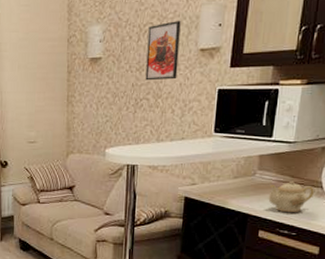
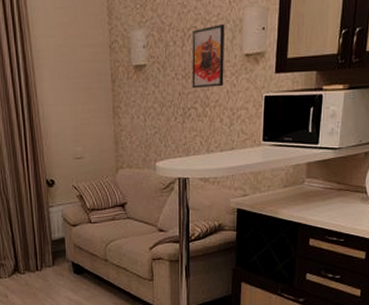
teapot: present [268,182,314,213] -> none [317,188,359,220]

